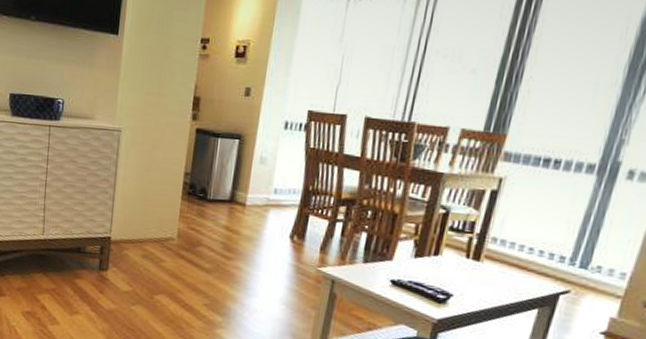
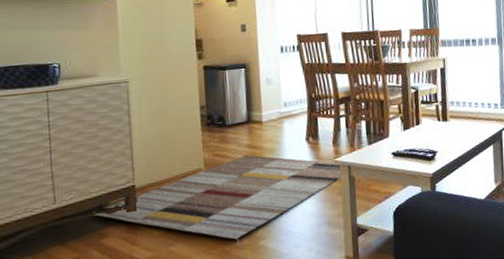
rug: none [72,236,322,326] -> present [92,155,342,245]

